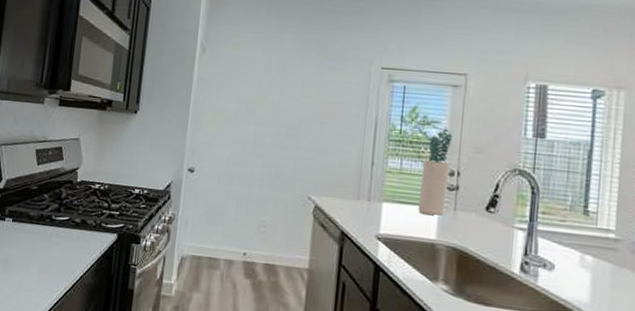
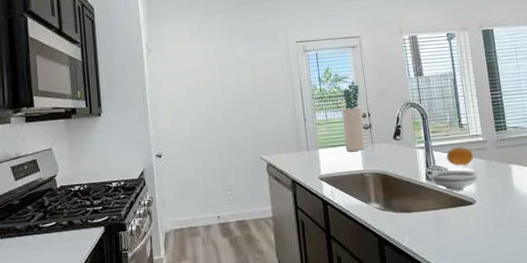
bowl: none [529,263,597,295] -> present [431,169,478,191]
fruit: none [556,239,597,266] -> present [446,147,474,166]

